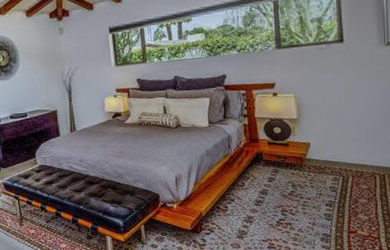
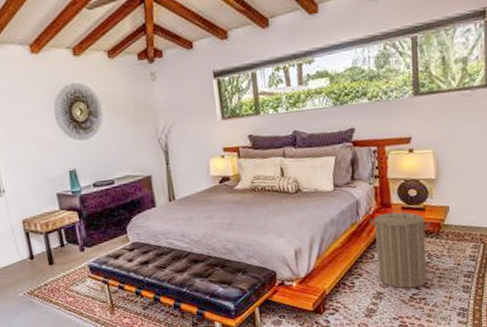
laundry hamper: none [240,142,294,215] -> present [370,207,431,289]

